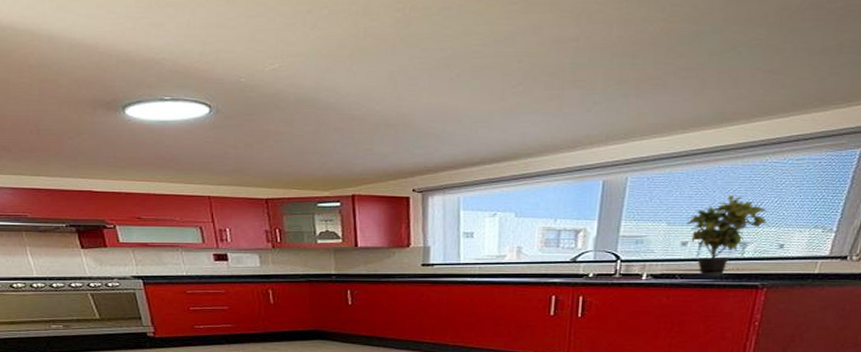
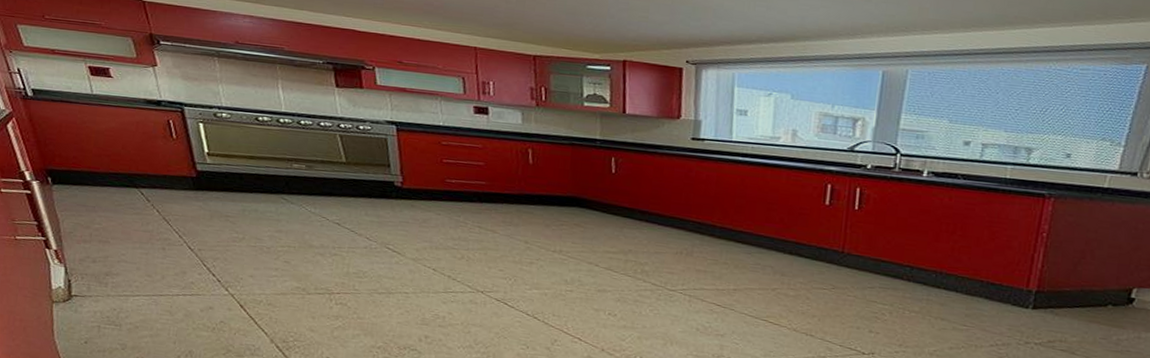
potted plant: present [686,195,767,276] -> none [969,98,1052,180]

